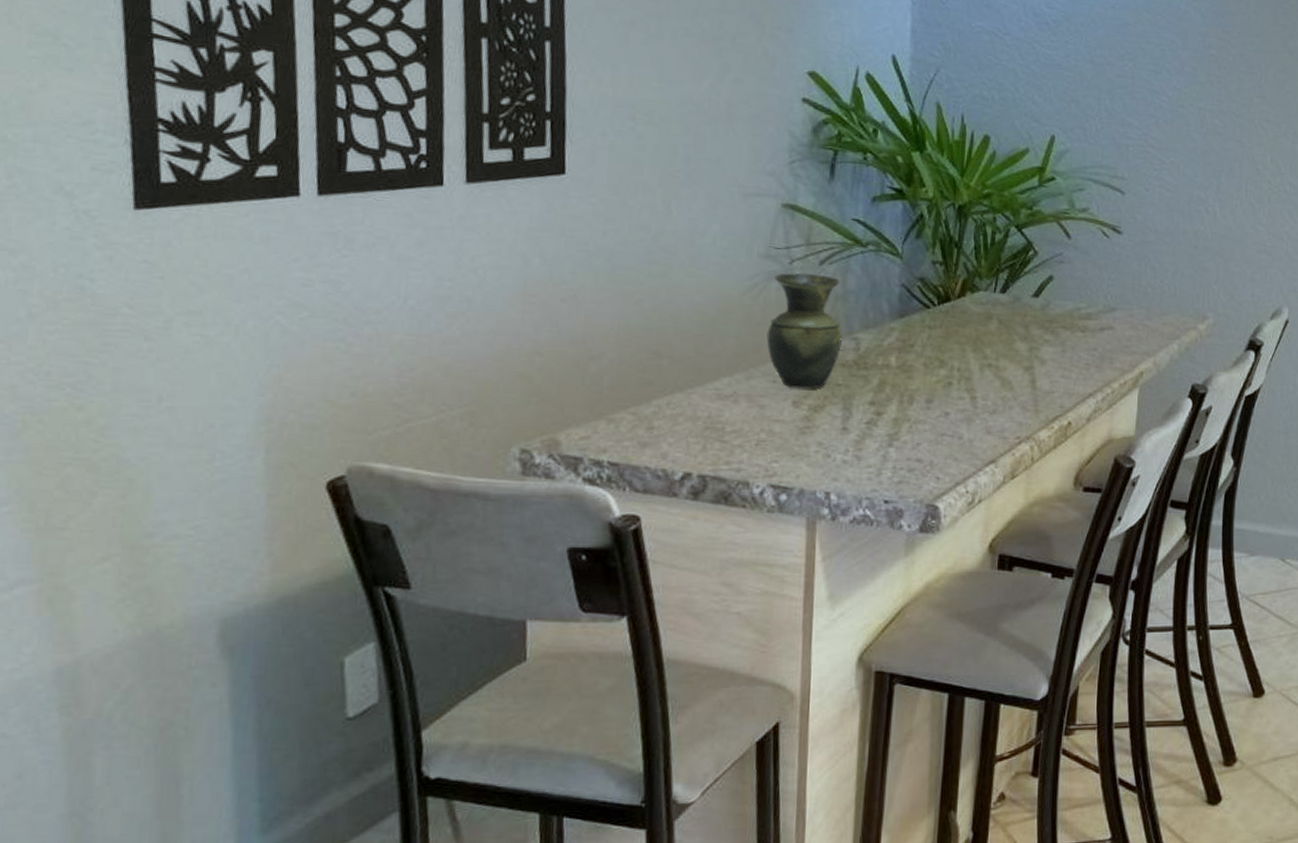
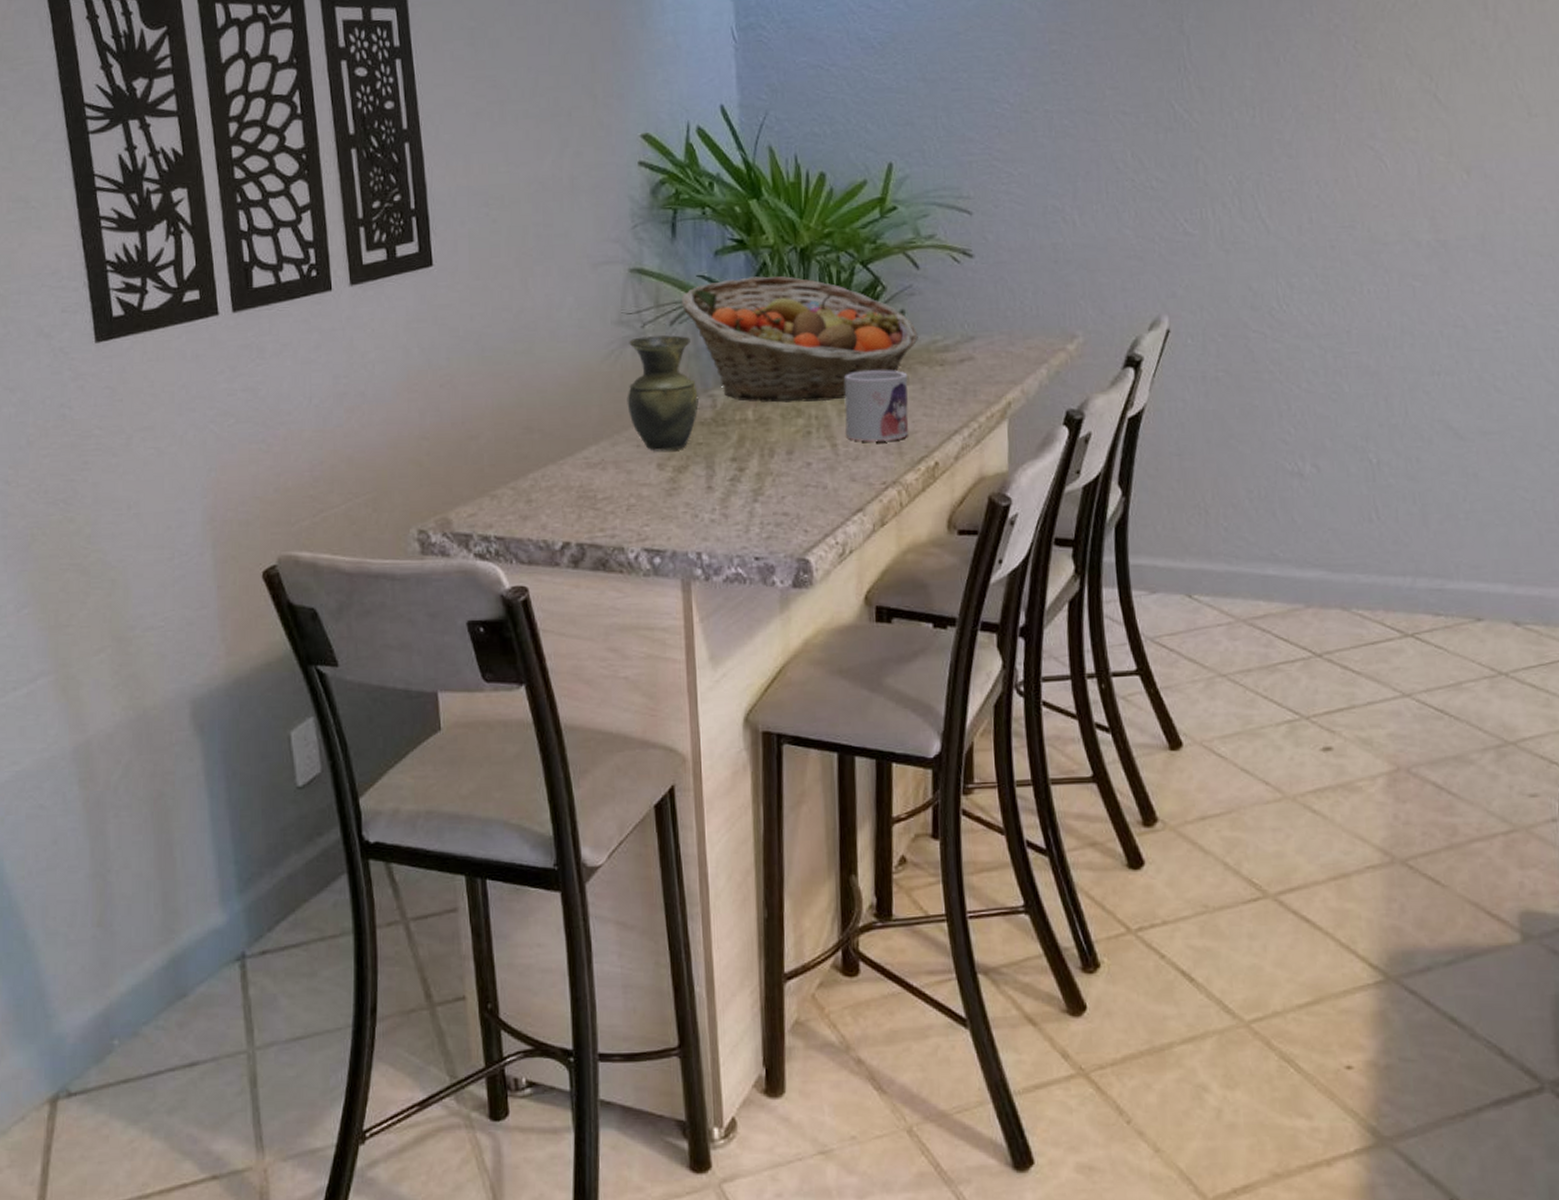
fruit basket: none [833,226,1064,355] -> present [681,276,918,403]
mug: none [986,329,1050,398] -> present [844,370,909,442]

